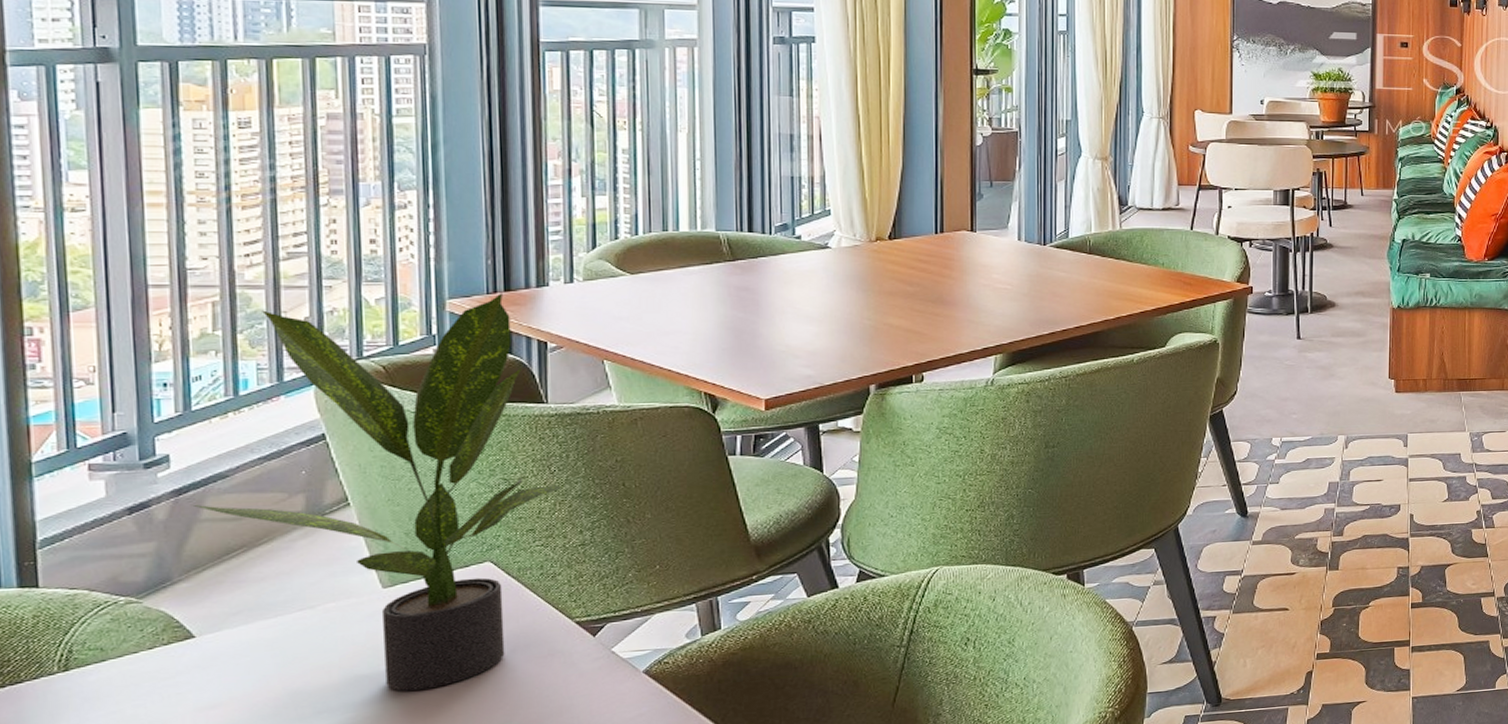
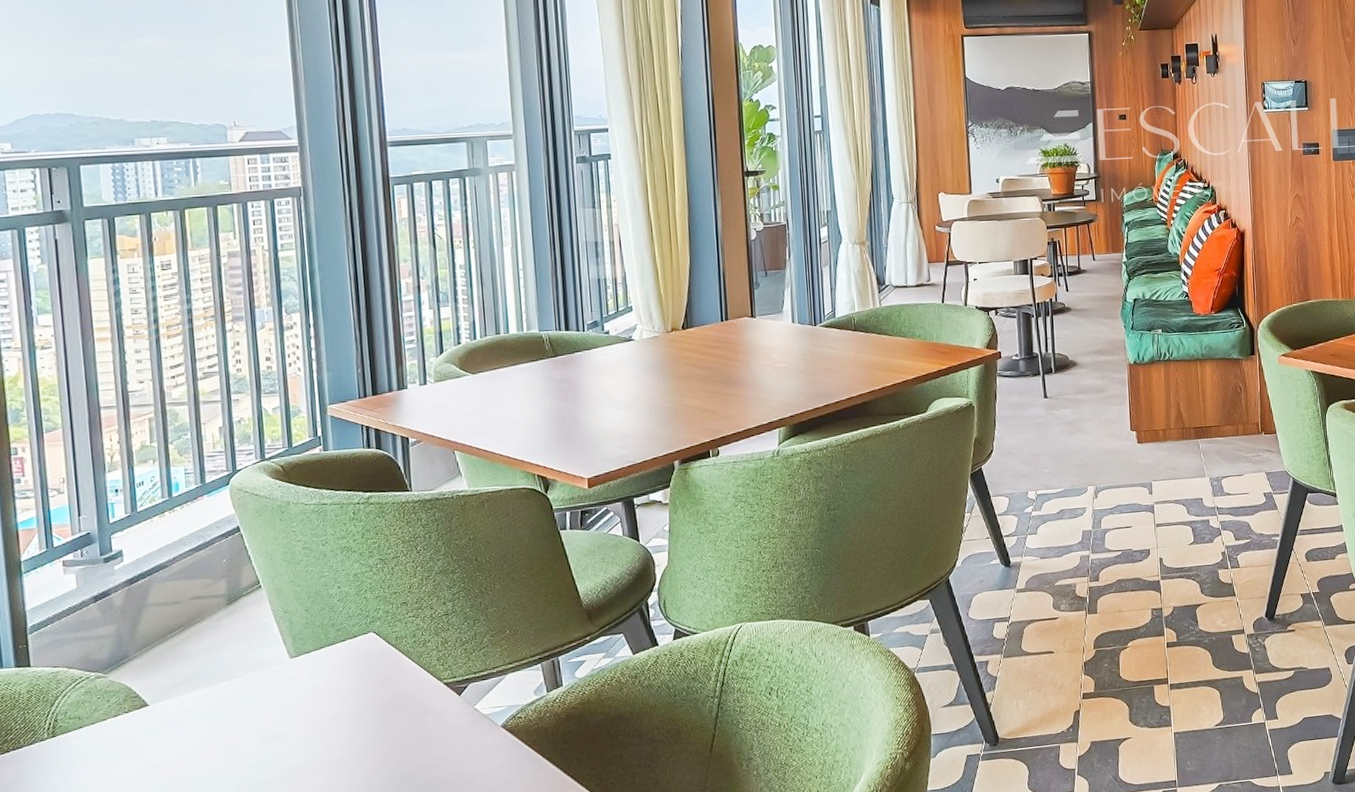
potted plant: present [192,293,565,691] -> none [141,397,429,748]

